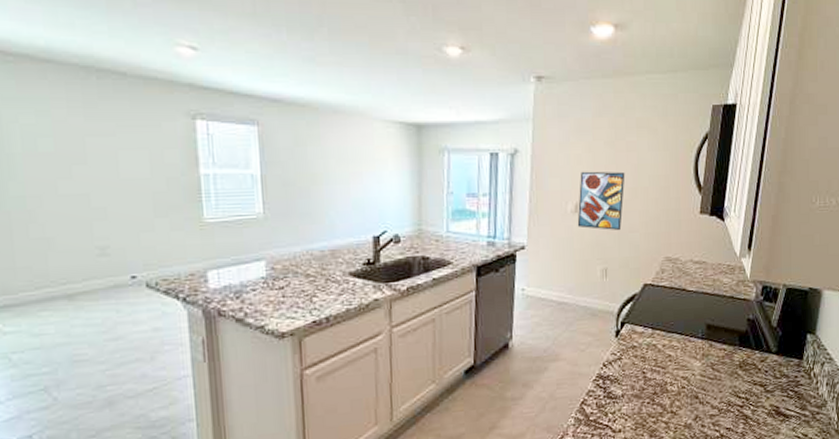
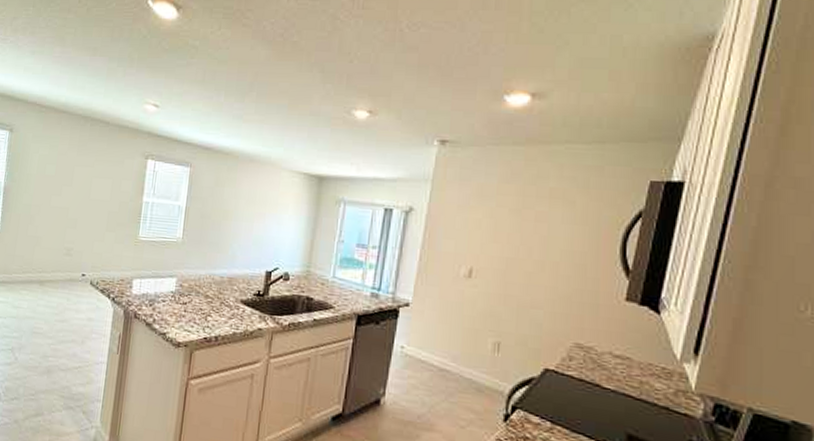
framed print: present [577,171,625,231] -> none [469,236,532,305]

